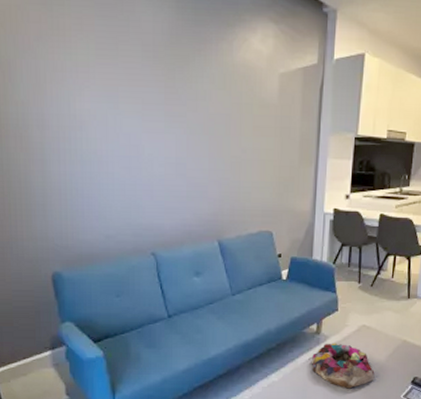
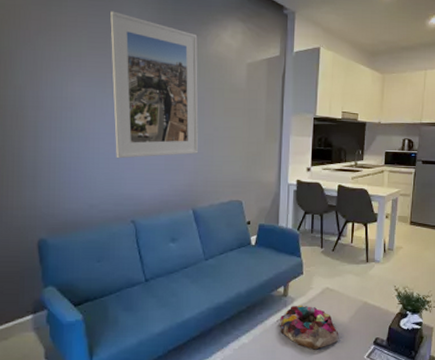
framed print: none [121,11,225,185] -> present [110,11,199,159]

